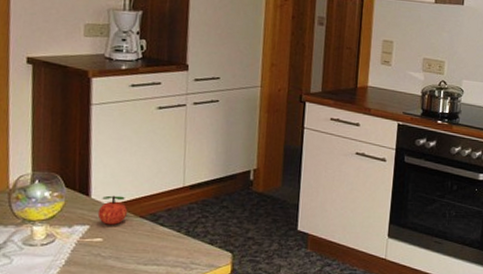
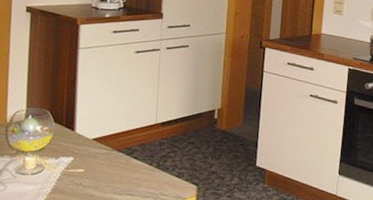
apple: present [97,195,128,225] -> none [80,130,107,157]

